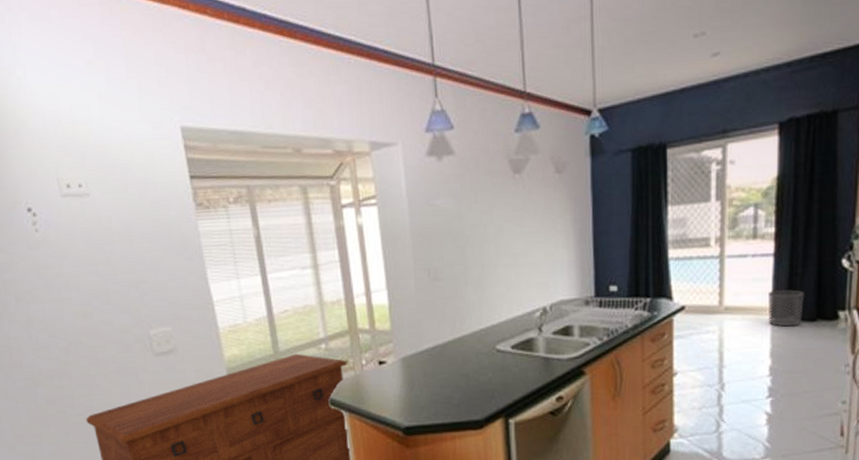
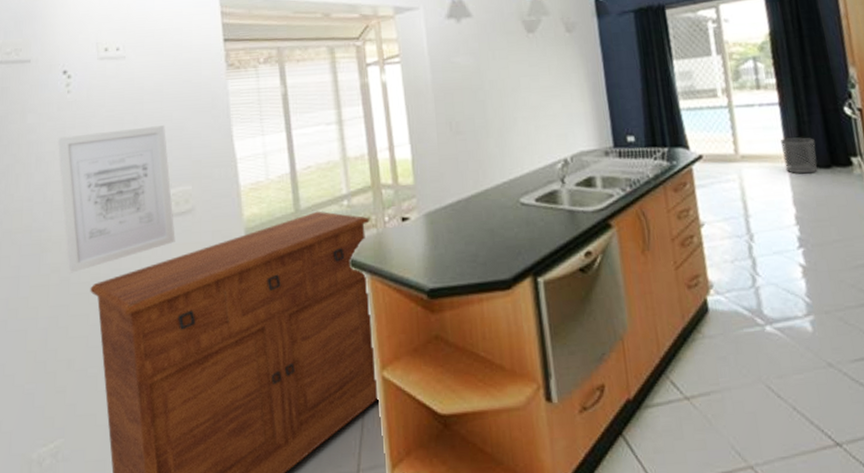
wall art: none [32,267,161,406] -> present [57,125,175,273]

